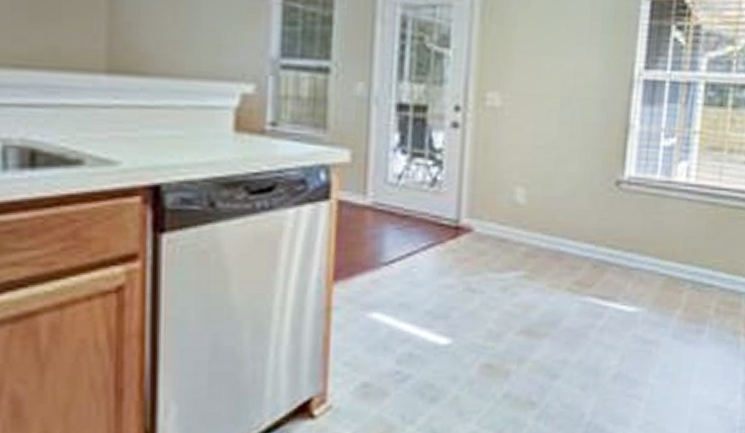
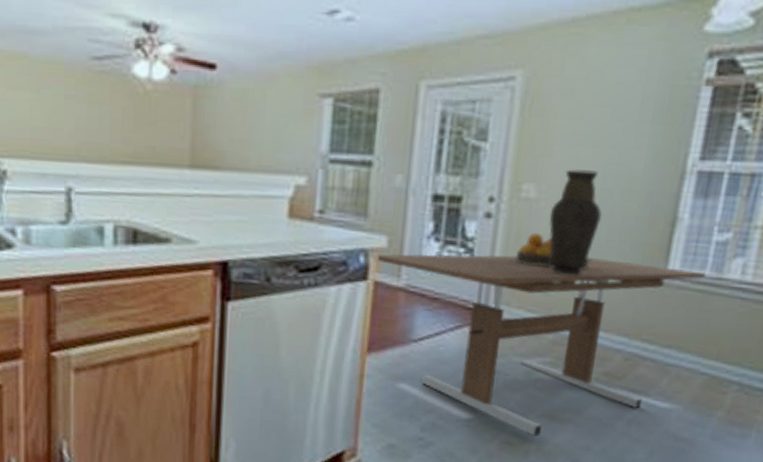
dining table: none [339,166,658,356] -> present [377,253,707,437]
fruit bowl: none [485,142,555,179] -> present [516,232,590,270]
vase: none [514,77,564,185] -> present [548,169,603,276]

